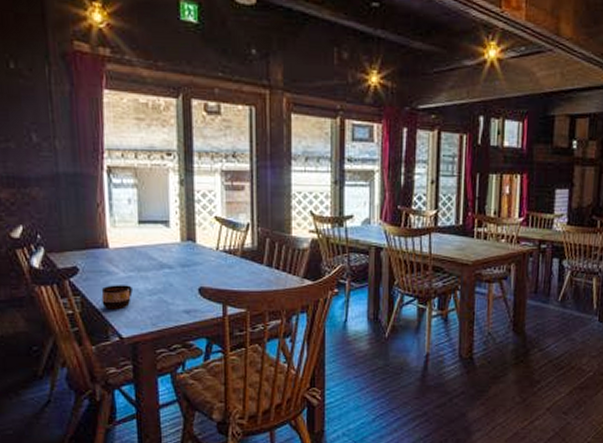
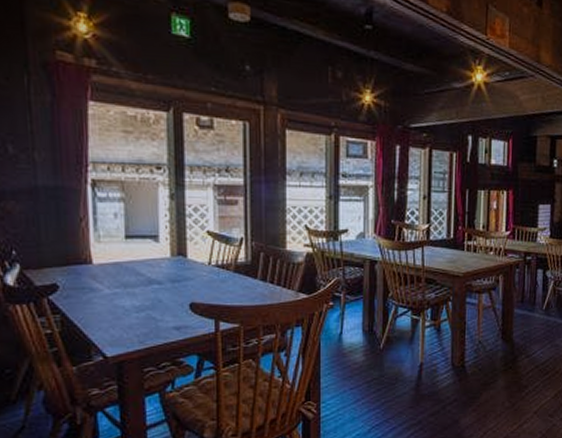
cup: present [101,285,133,308] -> none [83,302,118,327]

